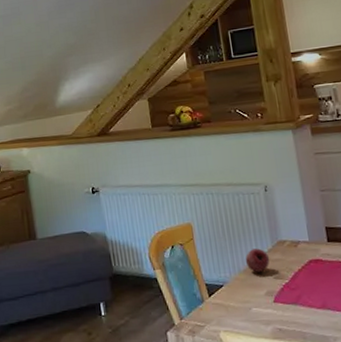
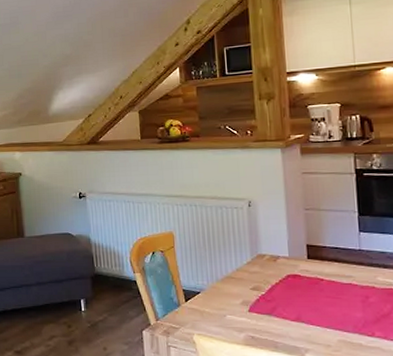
fruit: present [245,248,270,272] -> none [223,260,248,282]

